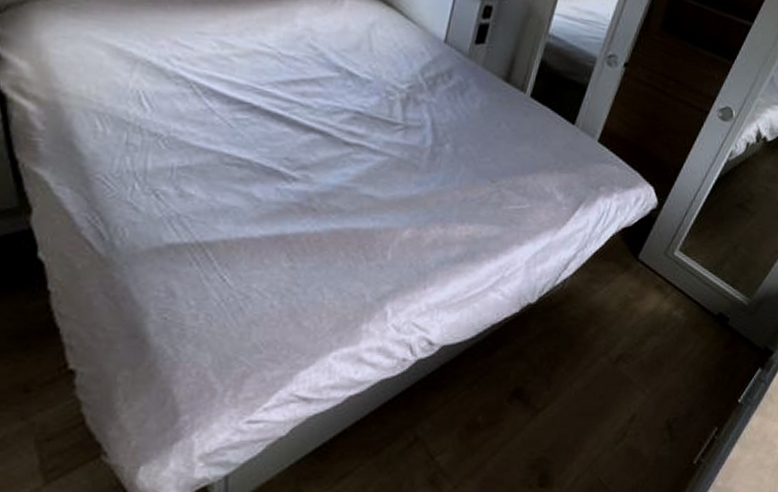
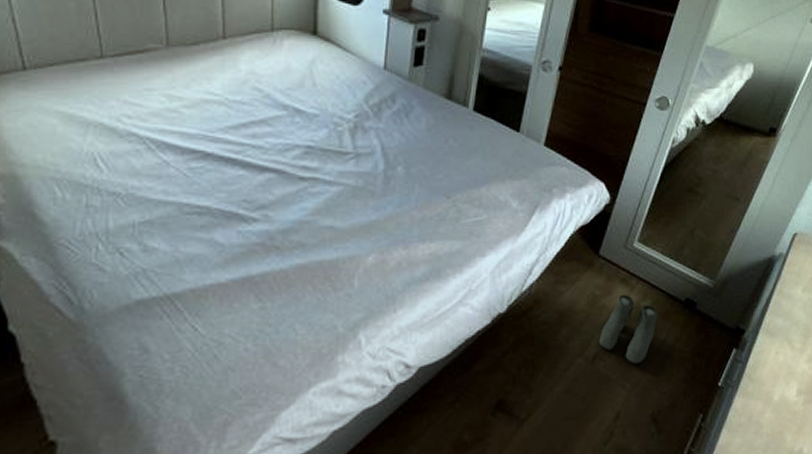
boots: none [625,300,689,371] -> present [599,294,658,365]

